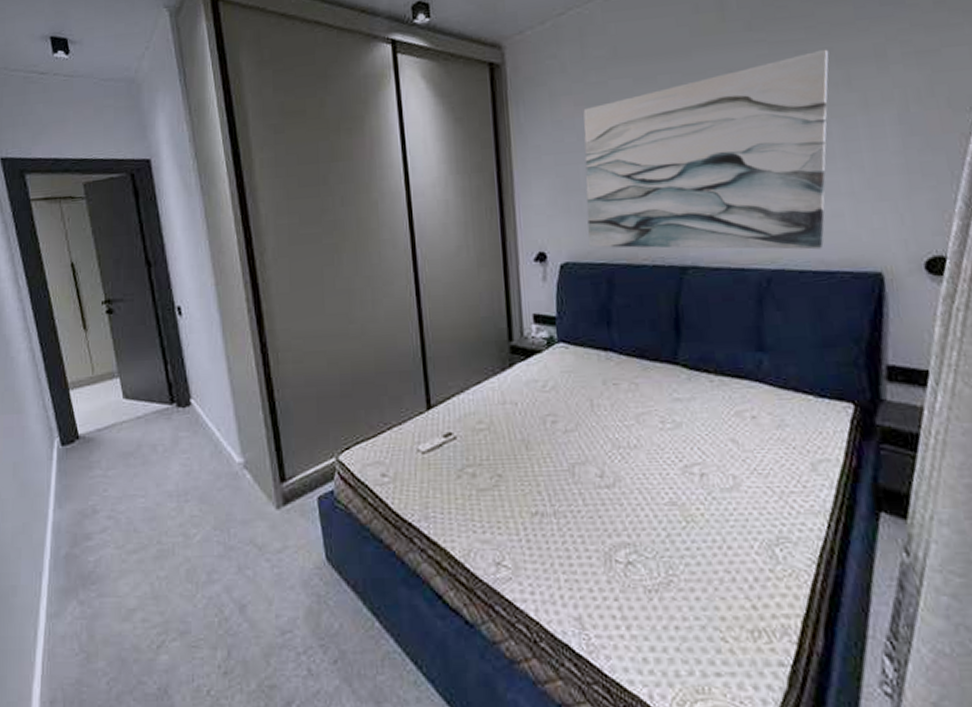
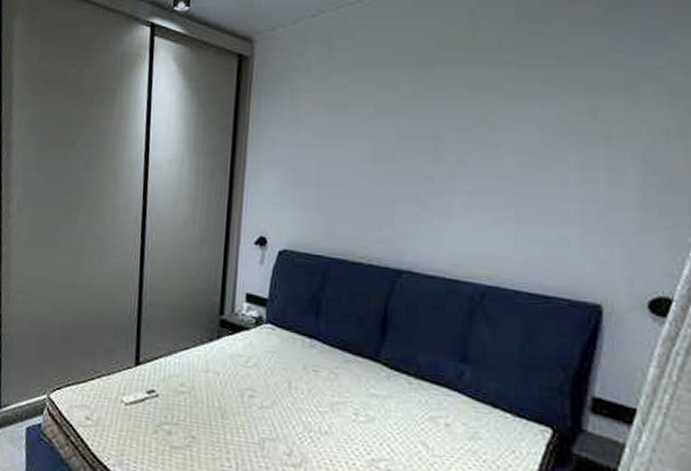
wall art: present [583,49,829,250] -> none [308,78,578,273]

